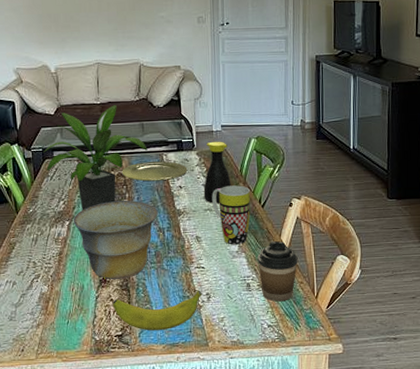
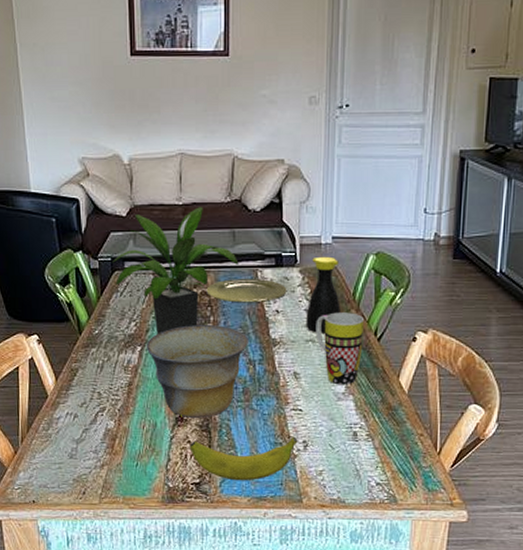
coffee cup: present [257,241,298,302] -> none [368,383,419,456]

